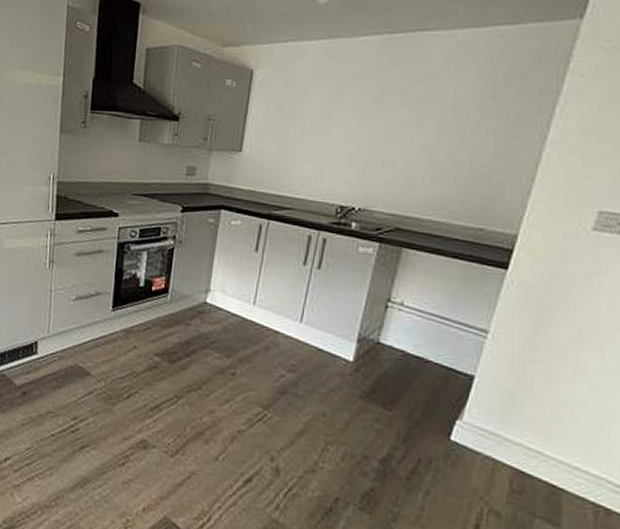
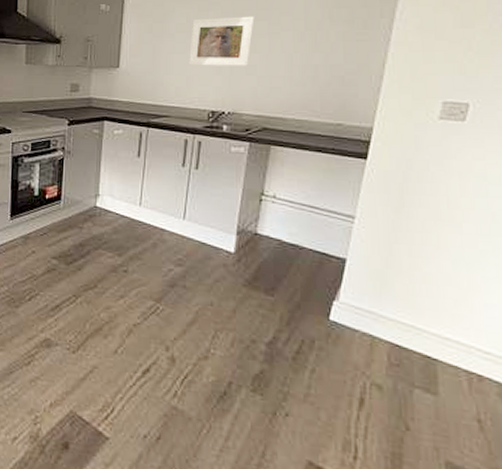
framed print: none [318,102,397,158] -> present [188,16,255,66]

